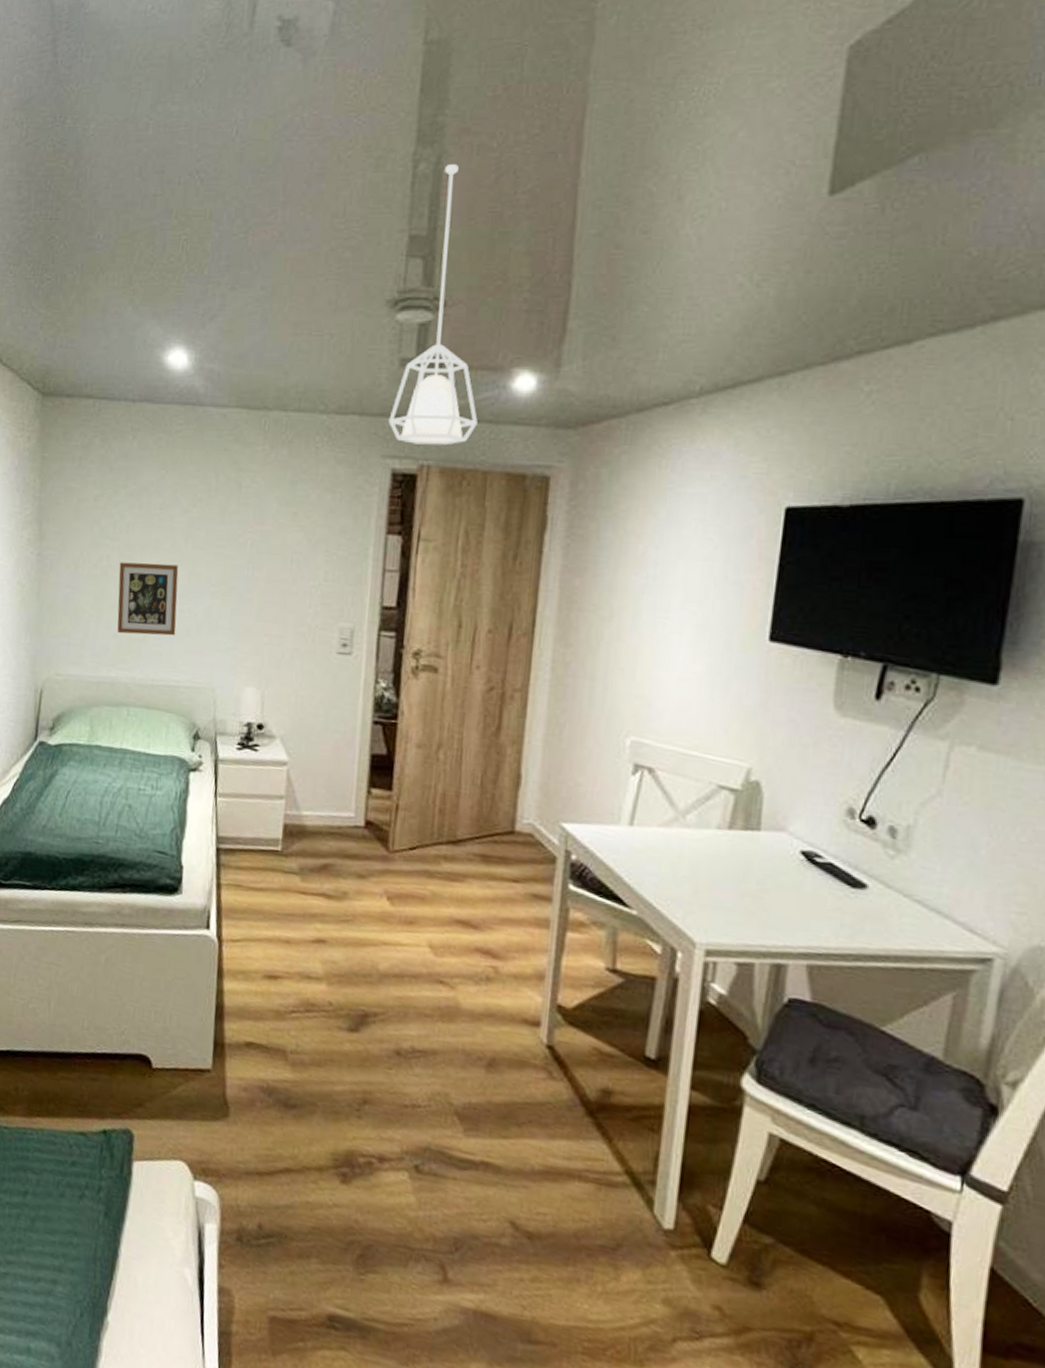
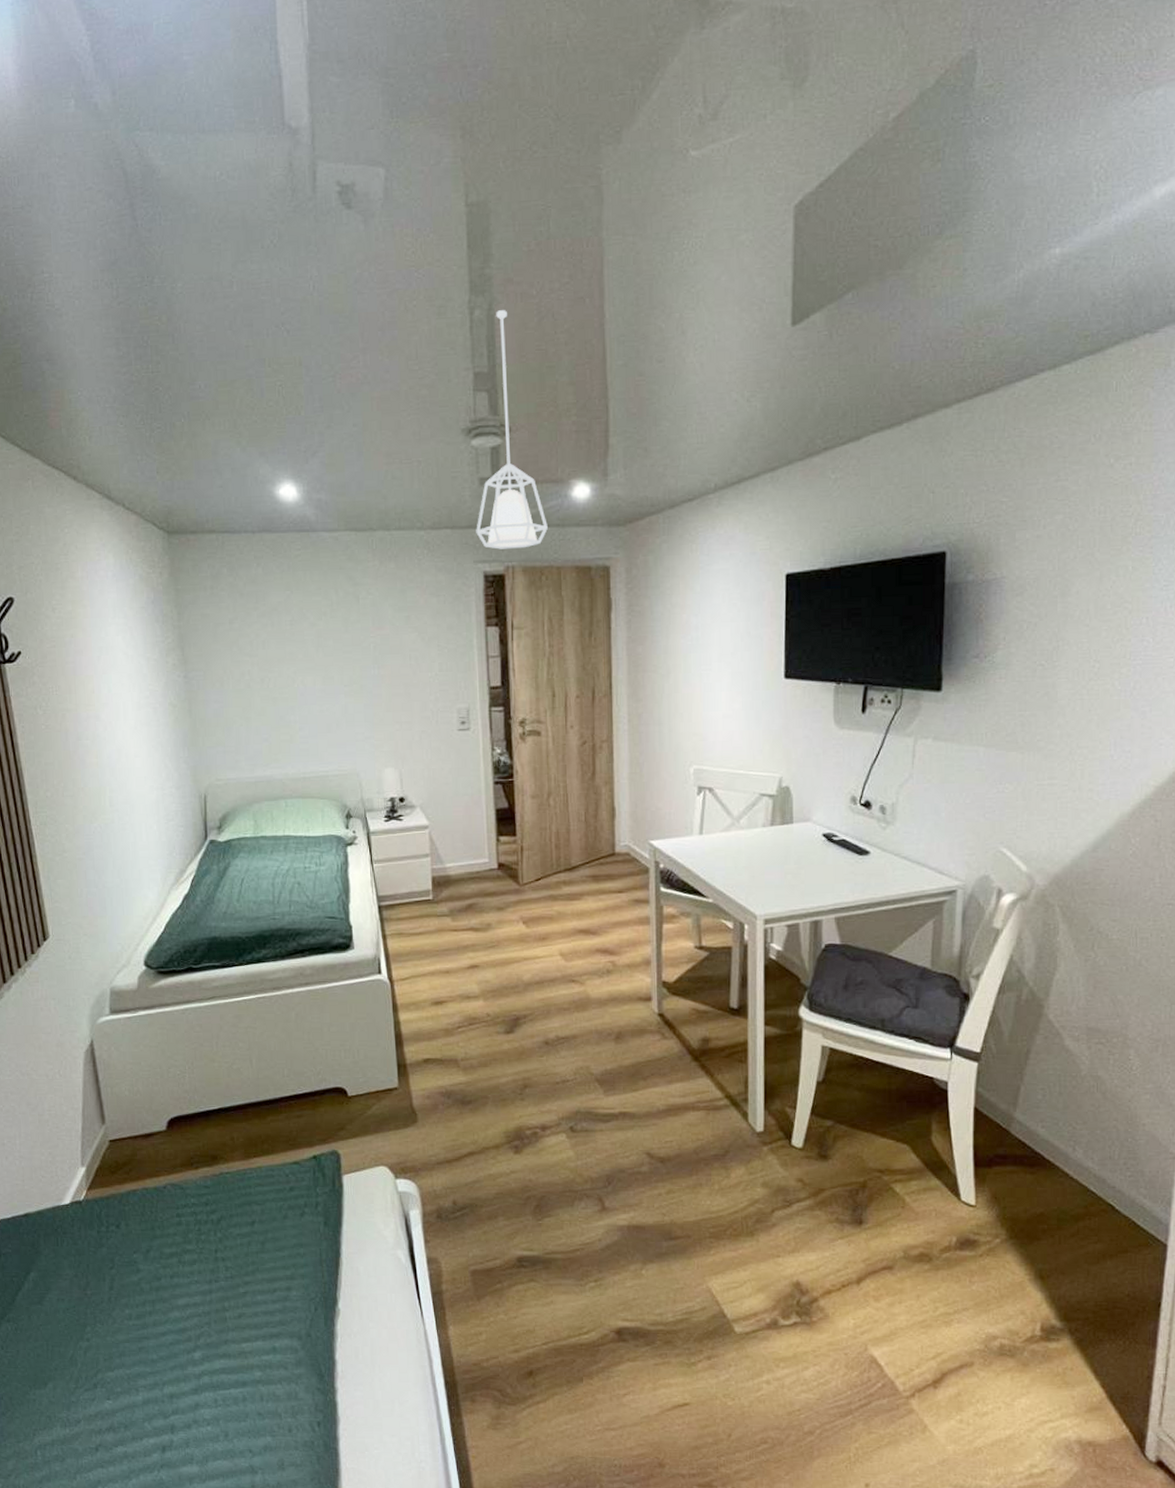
picture frame: present [117,562,179,636] -> none [260,672,319,737]

